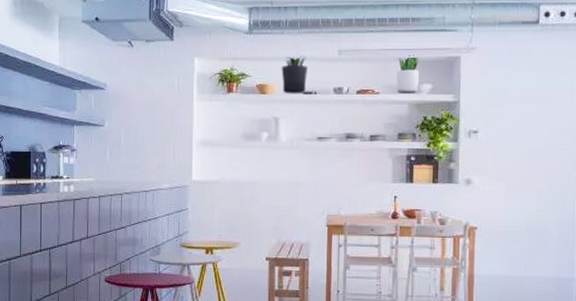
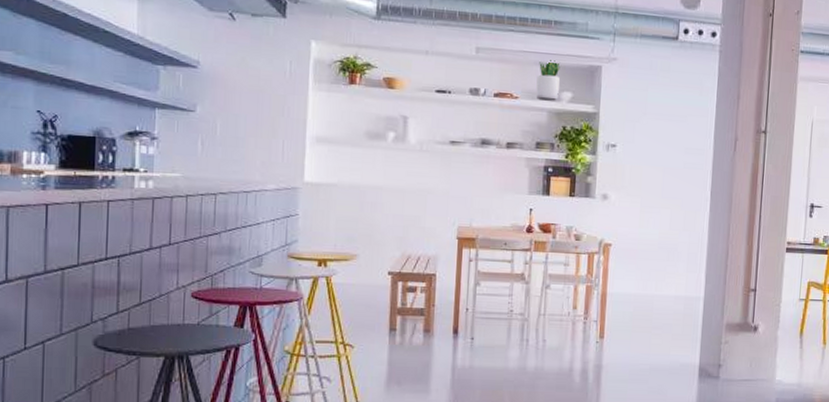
planter: present [281,56,307,94] -> none [412,49,442,92]

